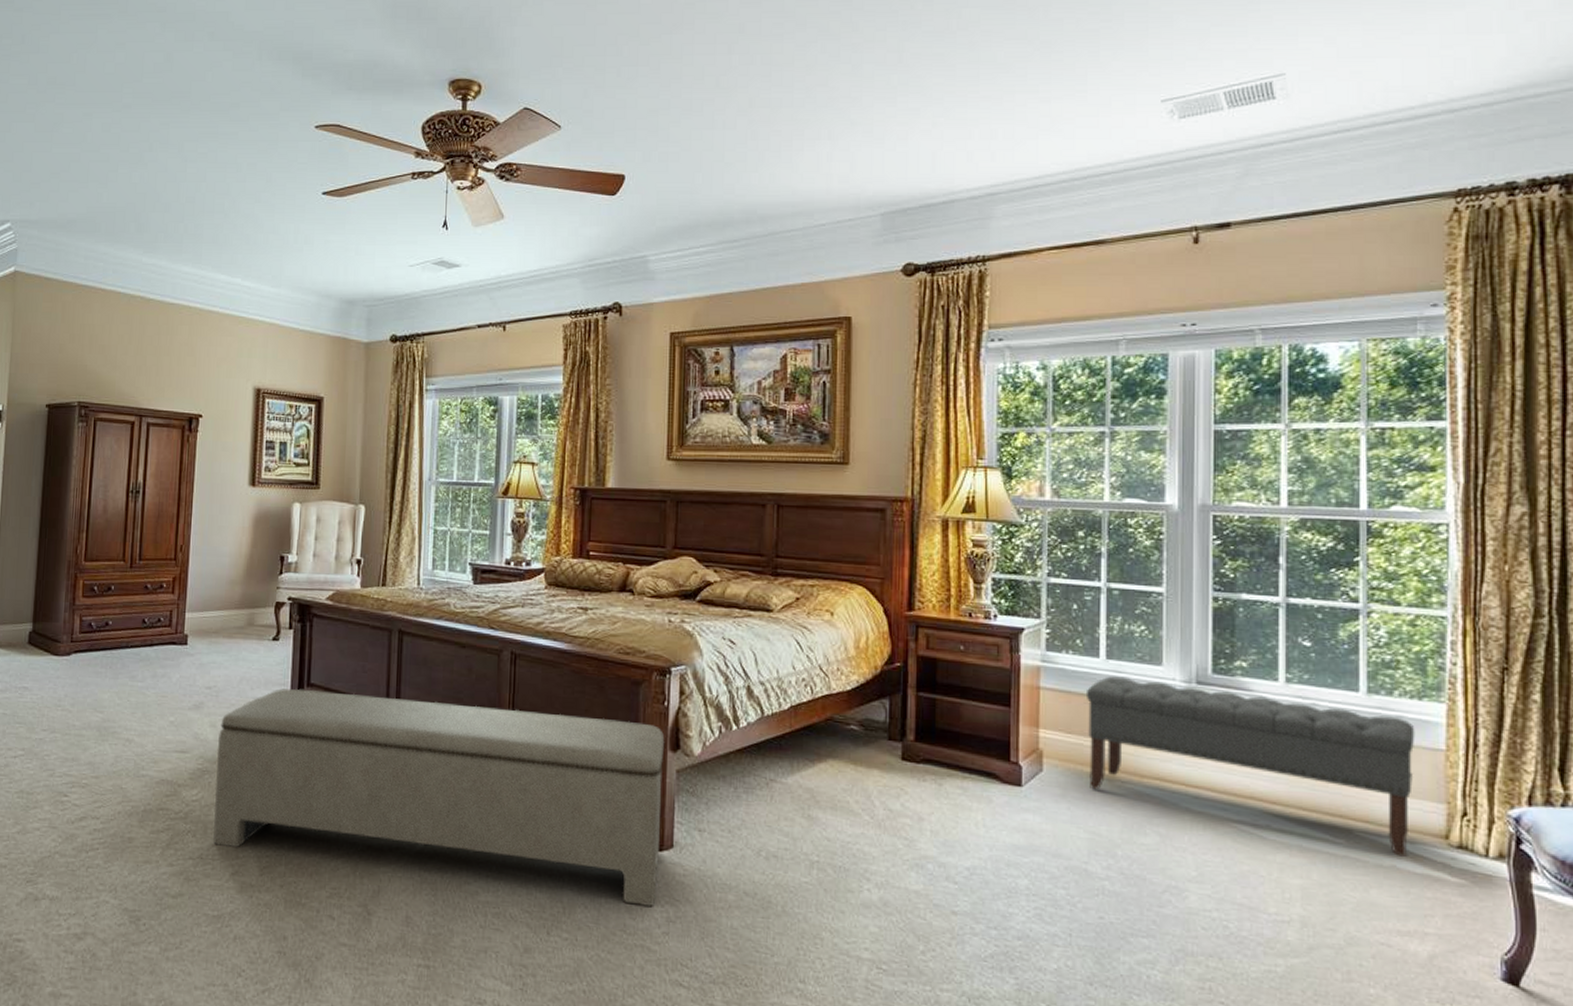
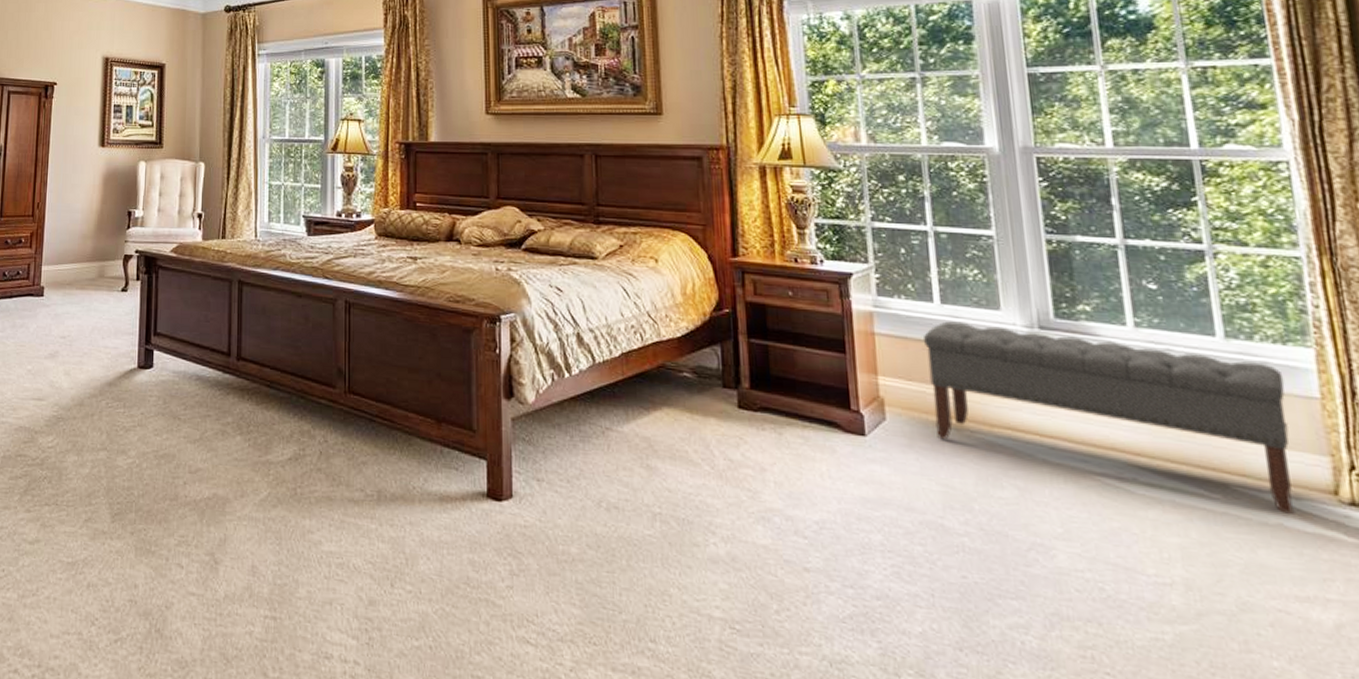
bench: present [213,688,665,906] -> none [67,337,499,559]

